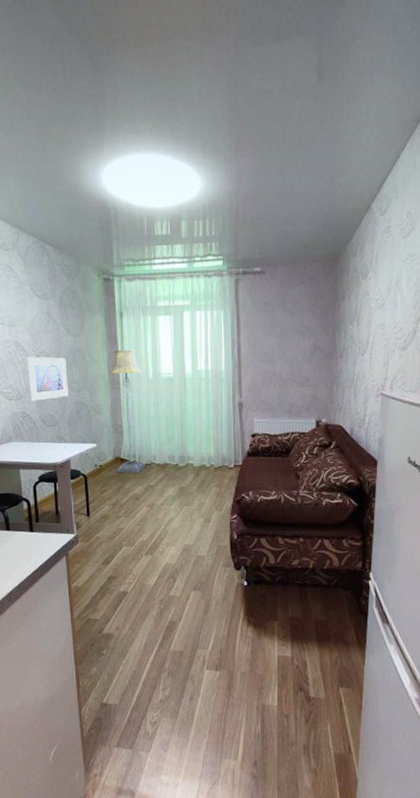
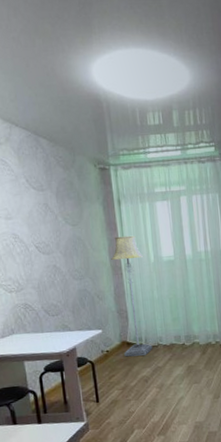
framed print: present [27,356,69,401] -> none [25,247,71,292]

